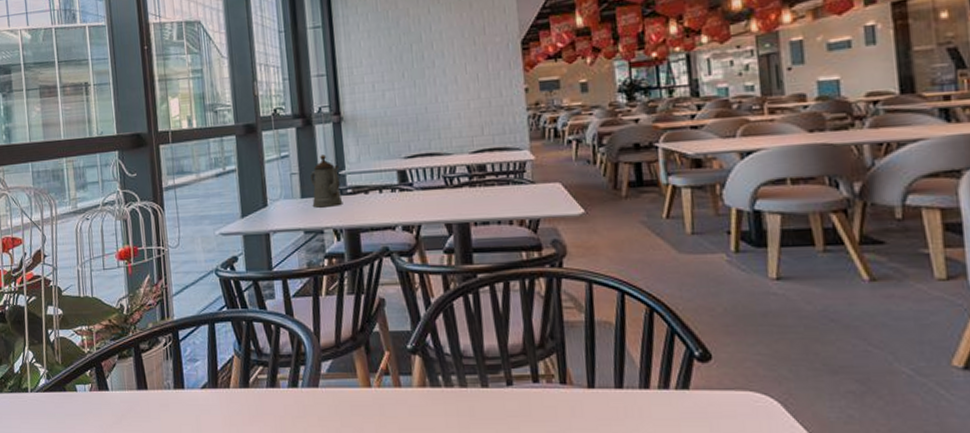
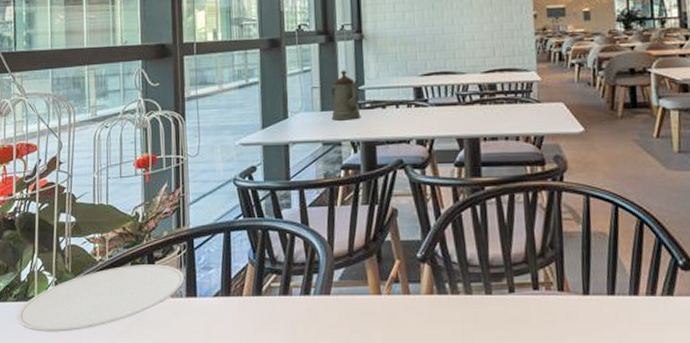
plate: none [12,356,171,423] -> present [17,264,184,332]

